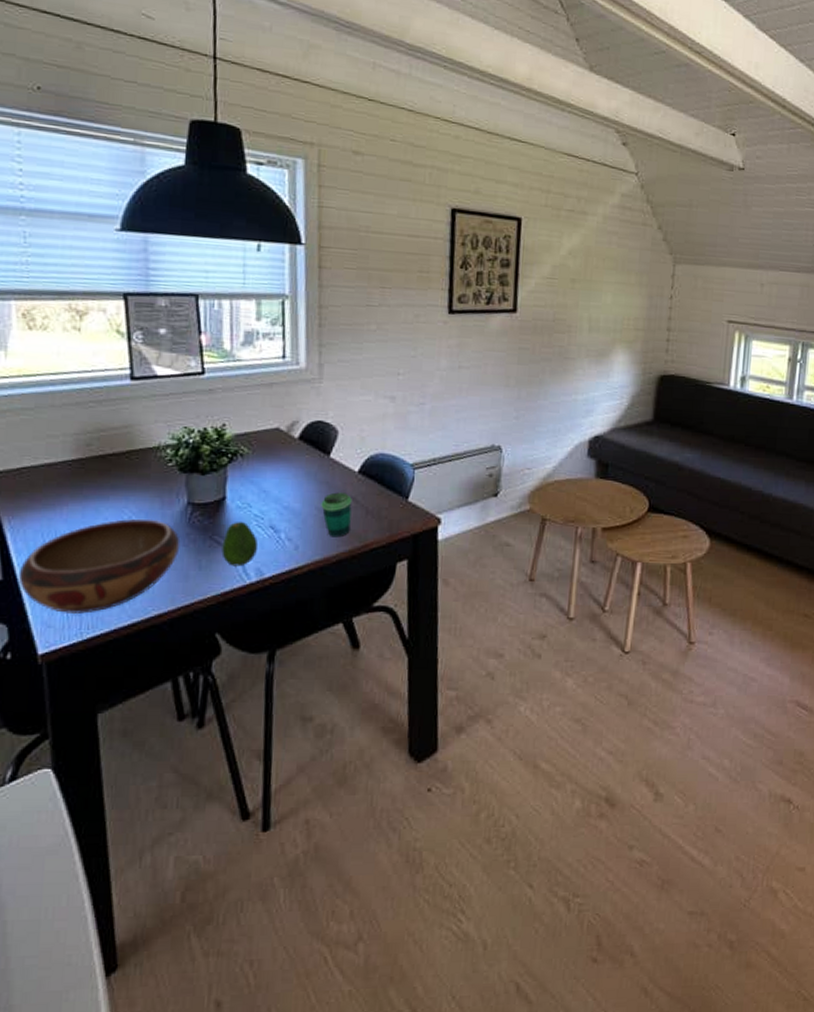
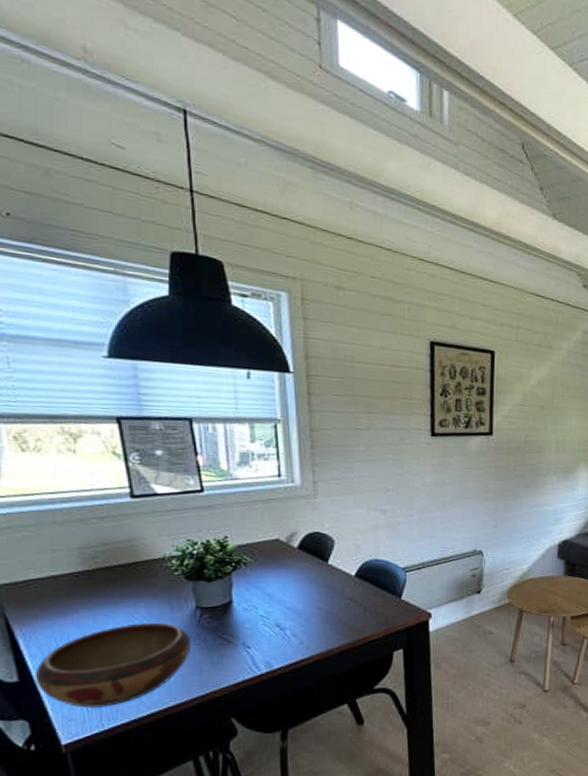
fruit: present [221,521,259,567] -> none [232,621,266,661]
cup: present [321,492,352,538] -> none [322,594,351,632]

